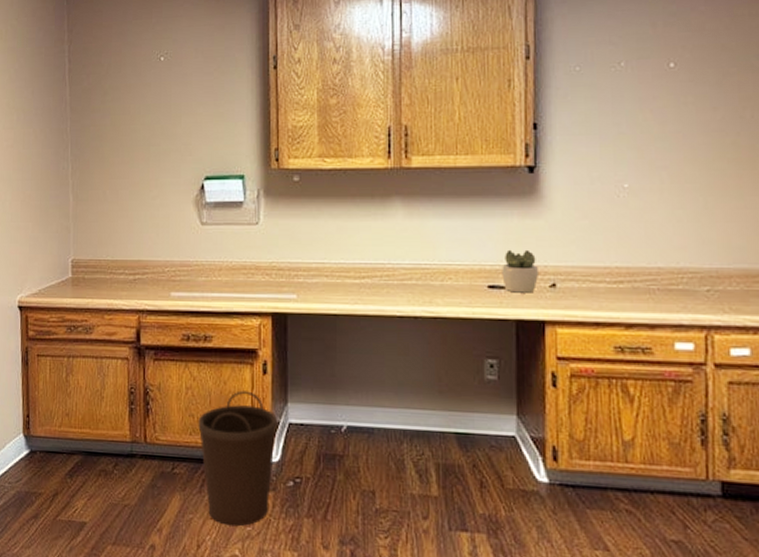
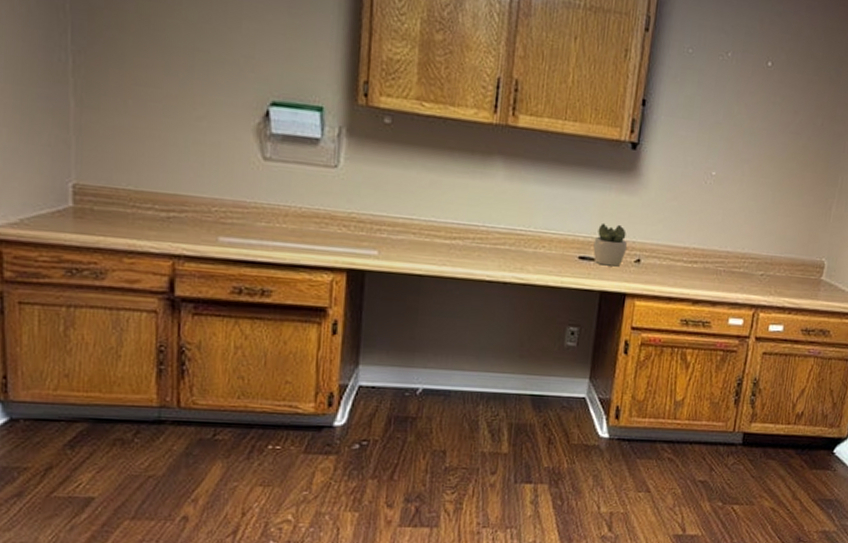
basket: present [198,390,277,527] -> none [248,351,345,492]

